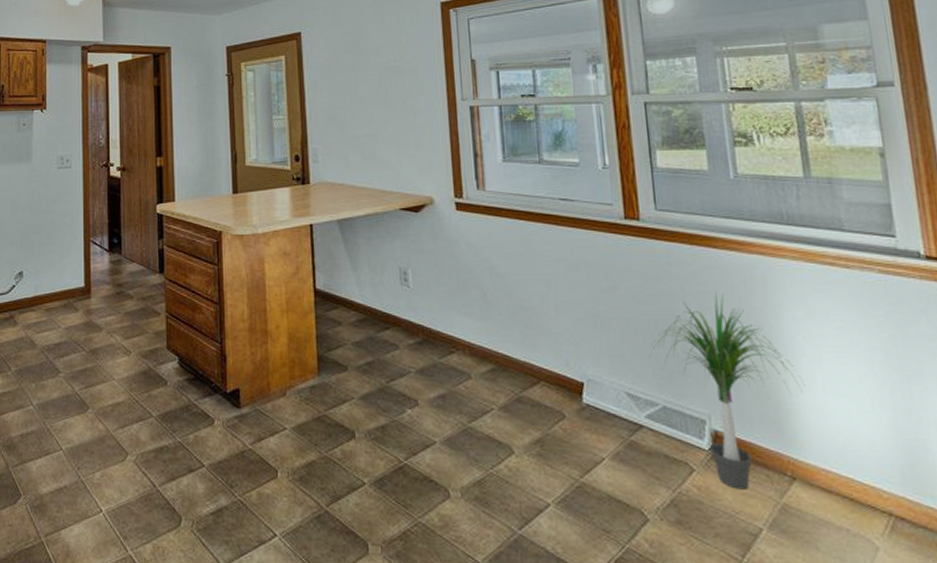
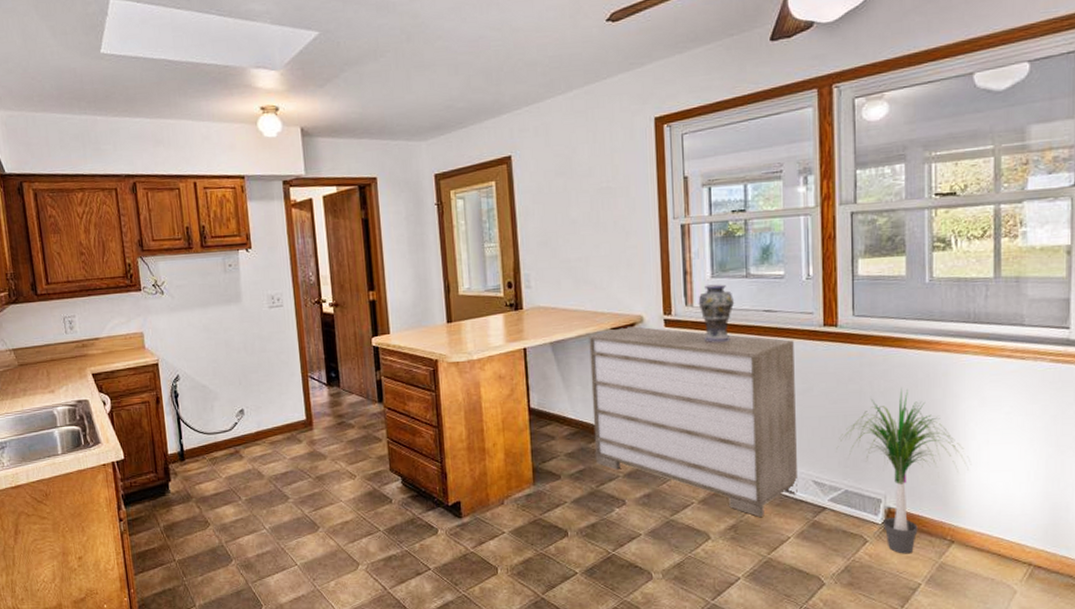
dresser: none [377,207,610,431] -> present [589,326,799,517]
vase: none [490,169,529,231] -> present [698,284,735,343]

